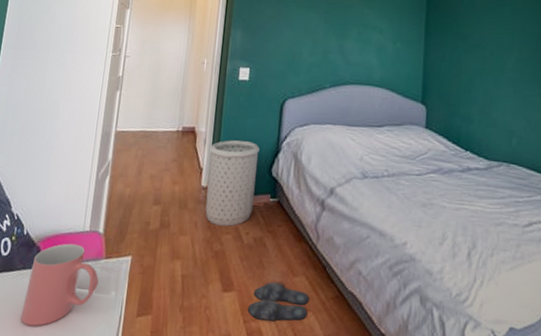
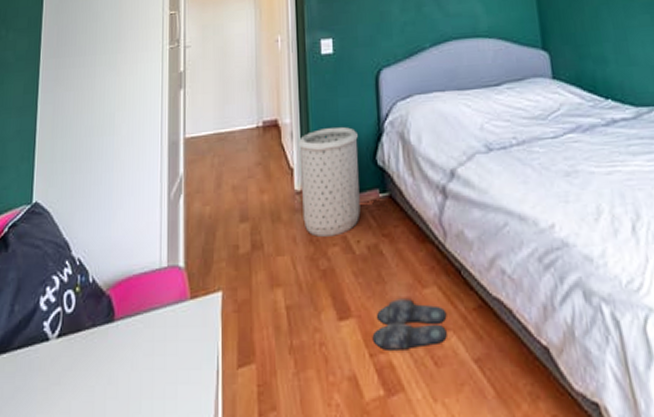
mug: present [20,243,99,326] -> none [96,286,186,398]

